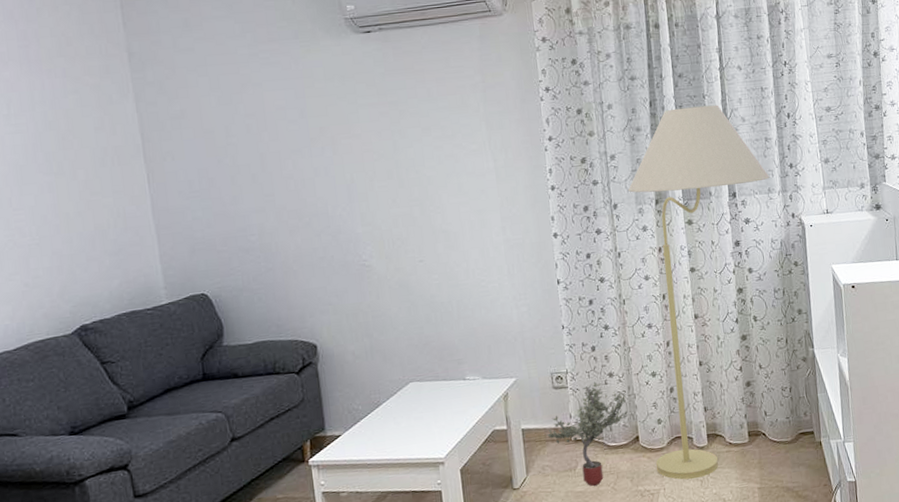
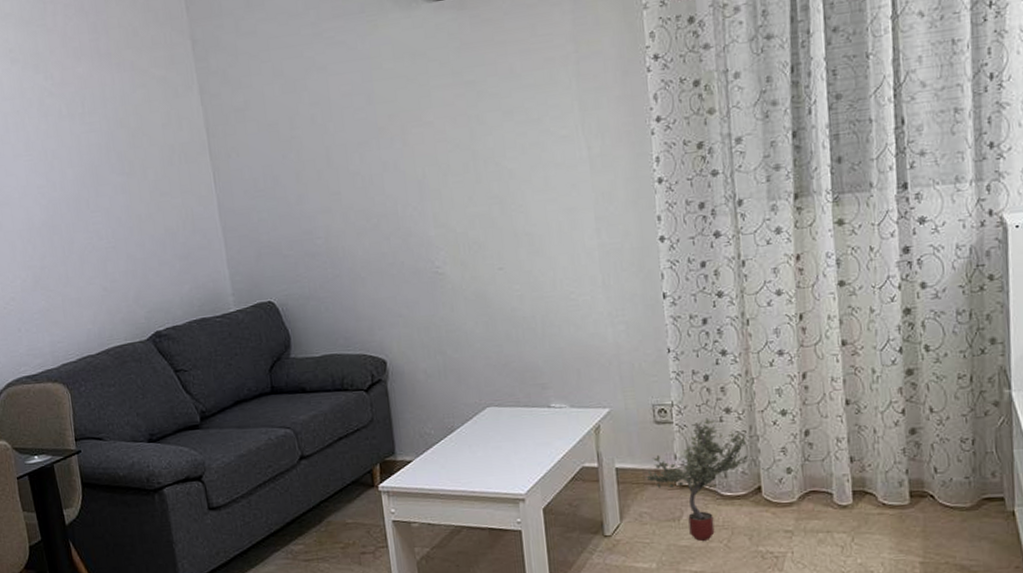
floor lamp: present [628,105,769,480] -> none [758,66,958,544]

